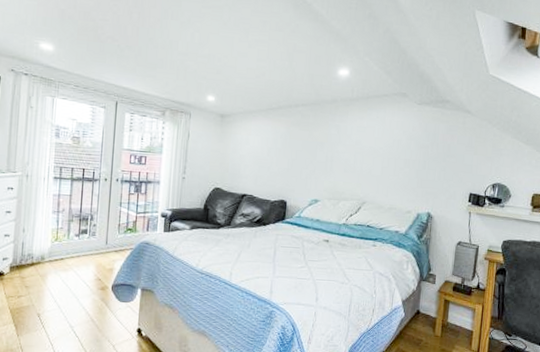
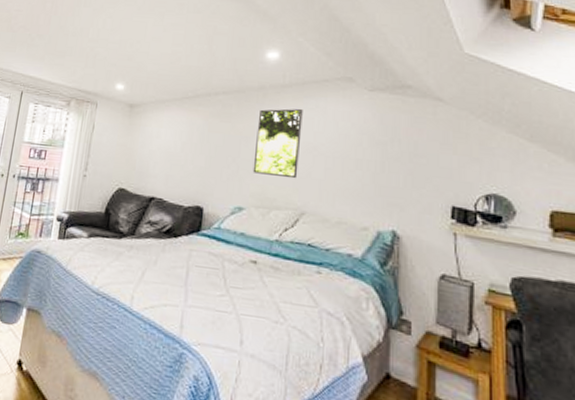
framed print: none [326,118,367,176] -> present [252,108,303,179]

